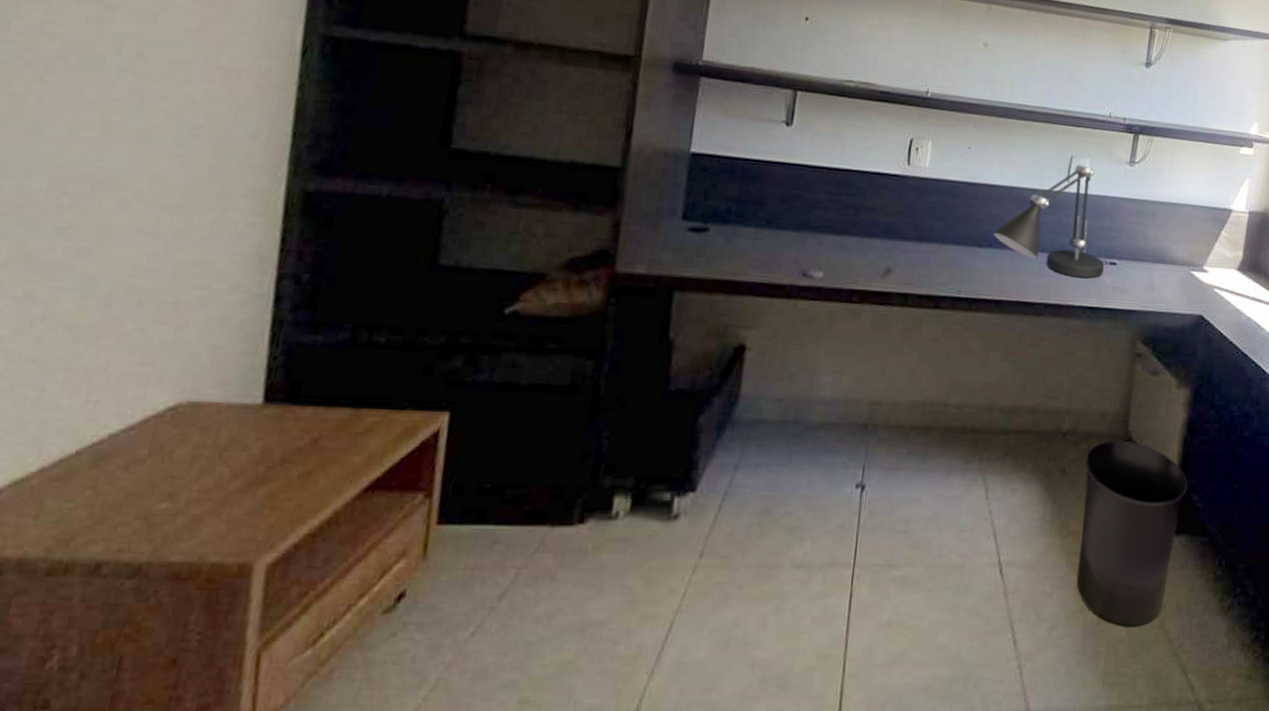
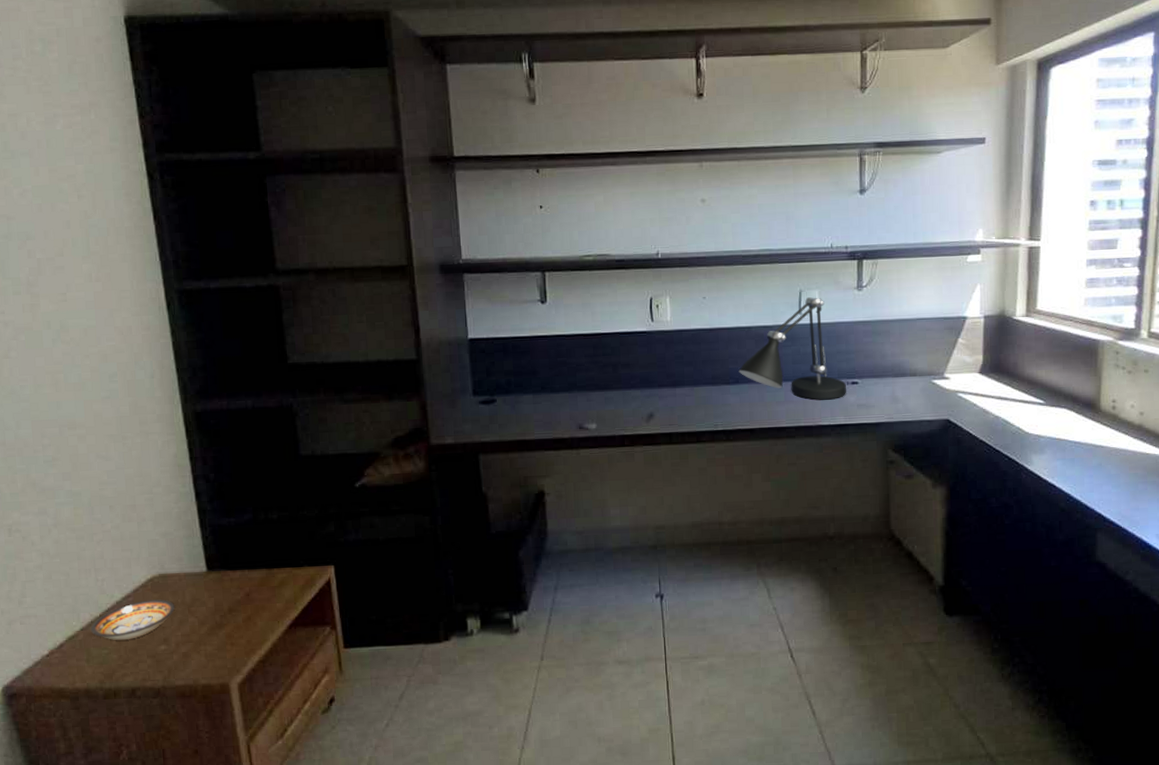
ceramic bowl: none [54,436,201,492] -> present [90,599,176,641]
waste bin: present [1076,440,1189,627] -> none [853,538,956,696]

